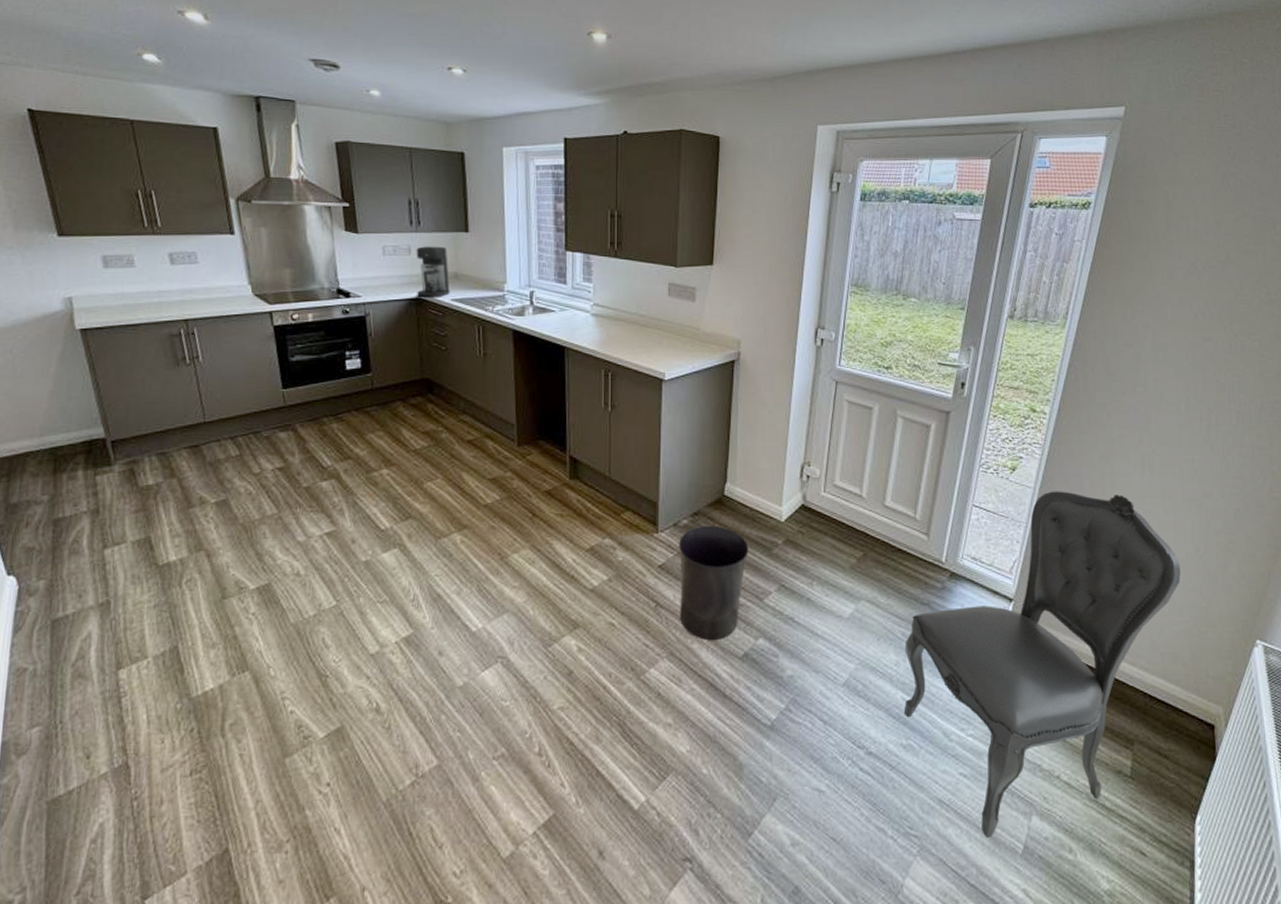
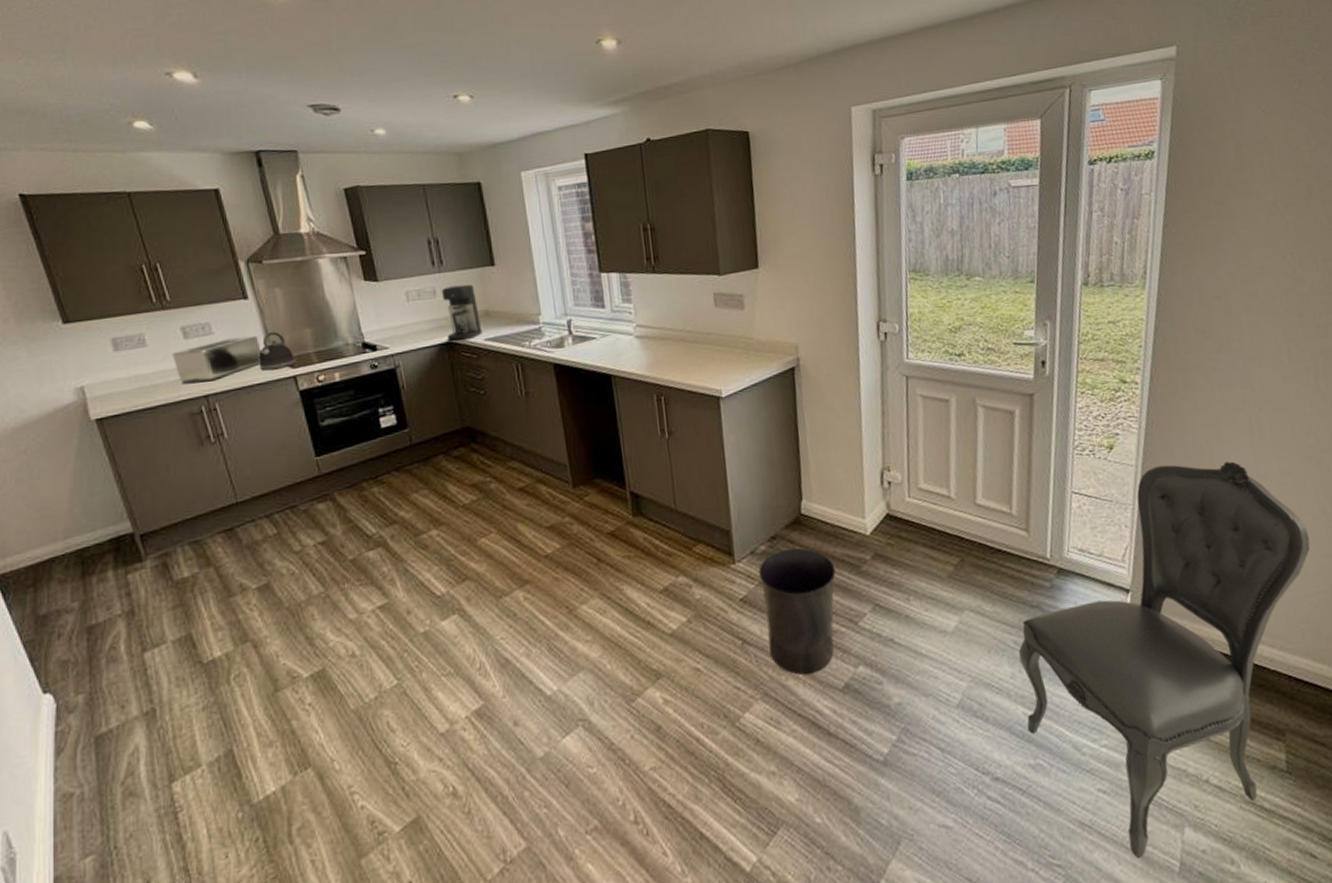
toaster: none [158,269,242,307] -> present [172,335,261,384]
kettle: none [238,268,274,304] -> present [258,331,296,371]

